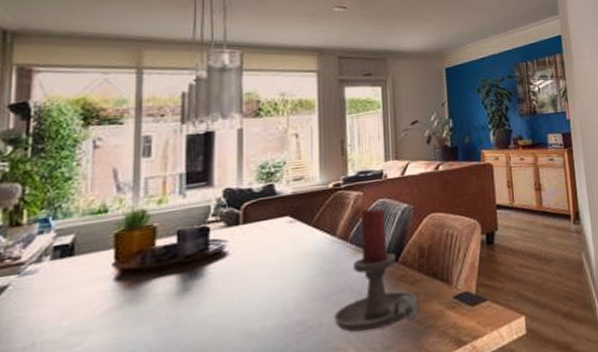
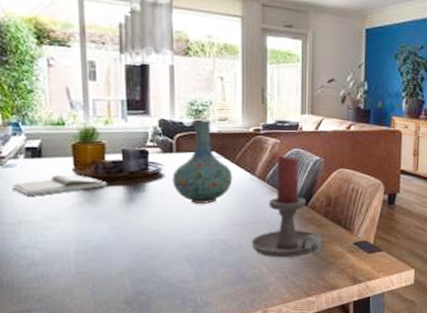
book: none [28,269,156,309] -> present [11,174,107,196]
vase: none [238,181,310,282] -> present [172,119,233,205]

